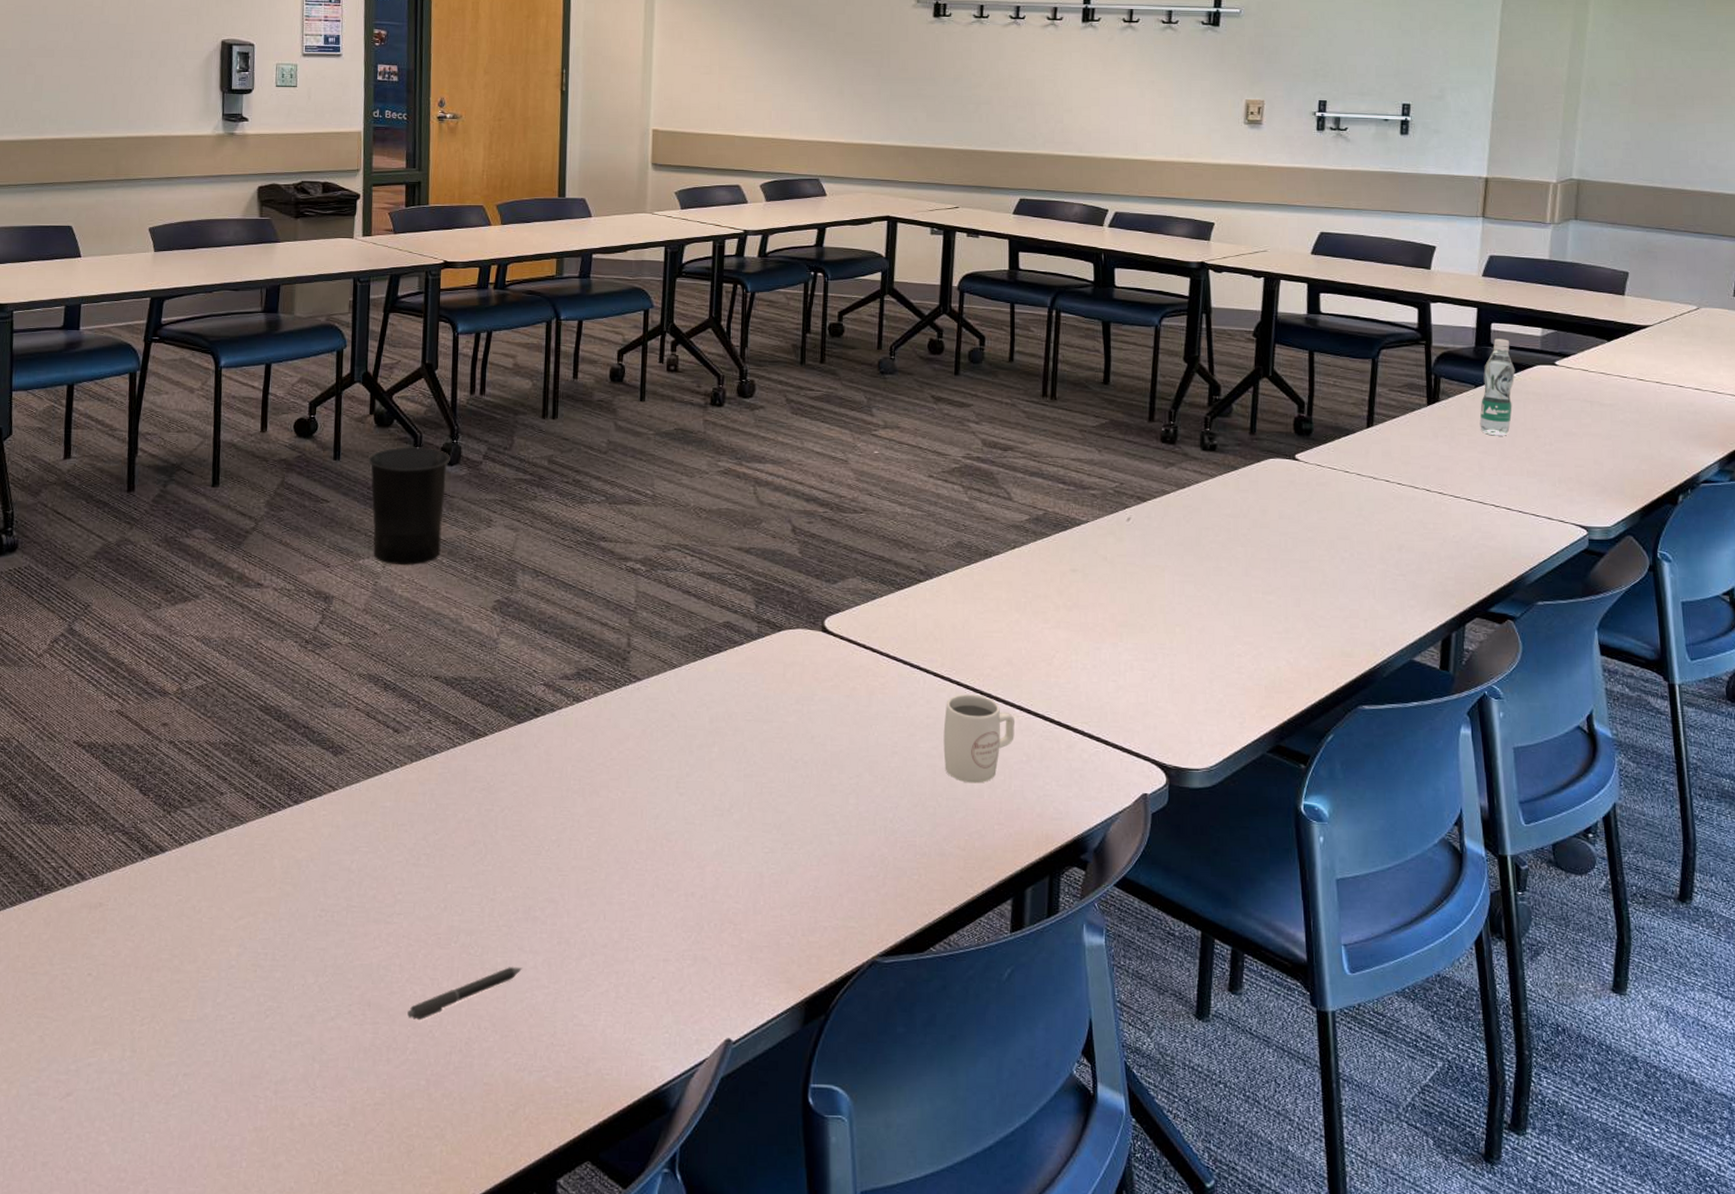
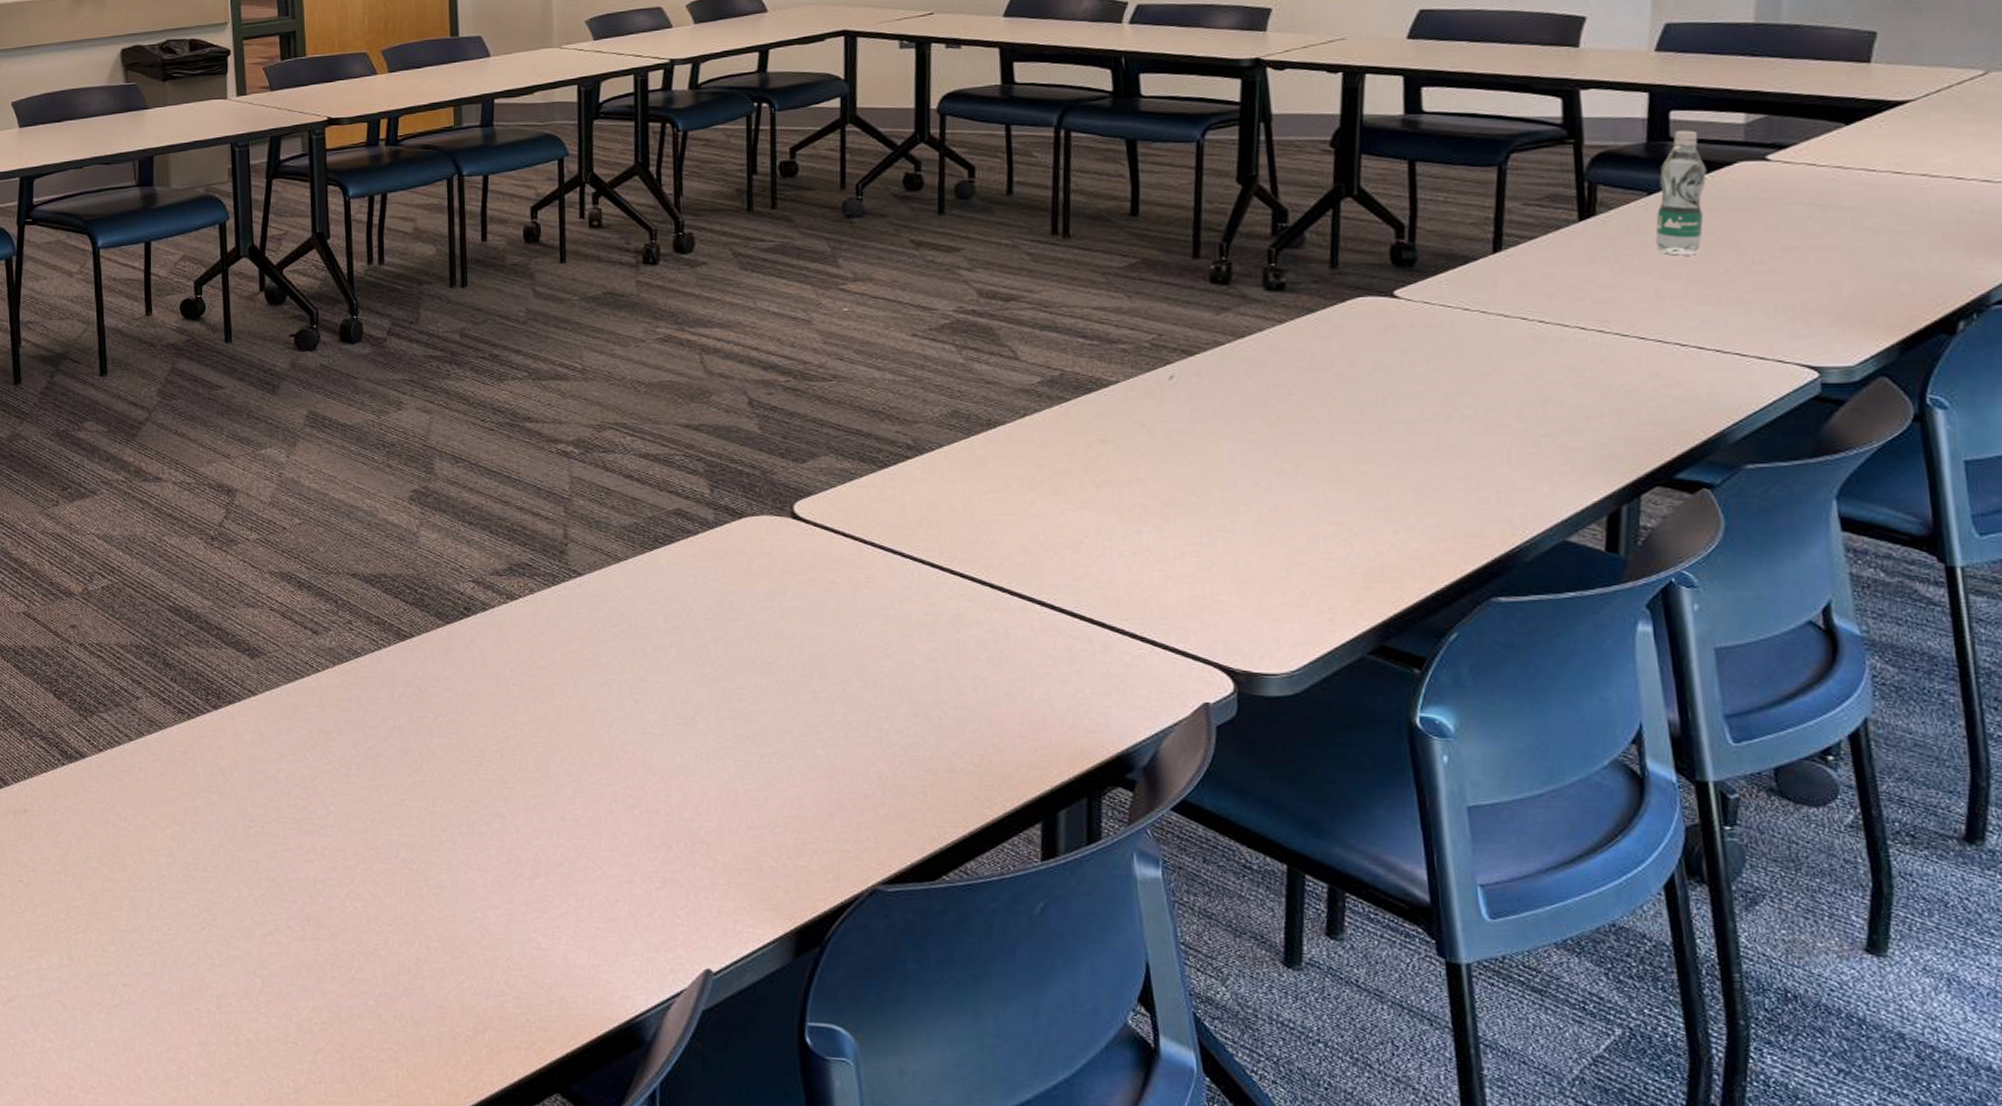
waste bin: present [368,447,450,566] -> none [262,325,351,455]
pen: present [407,967,523,1021] -> none [350,885,471,939]
mug: present [943,694,1015,783] -> none [946,588,1036,690]

